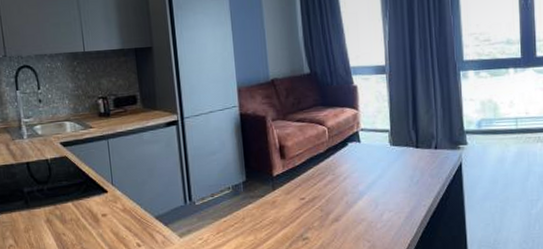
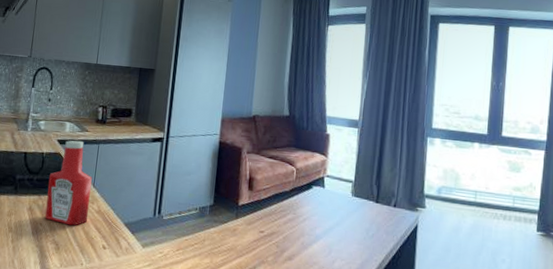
ketchup bottle: none [60,139,115,230] -> present [45,140,92,226]

